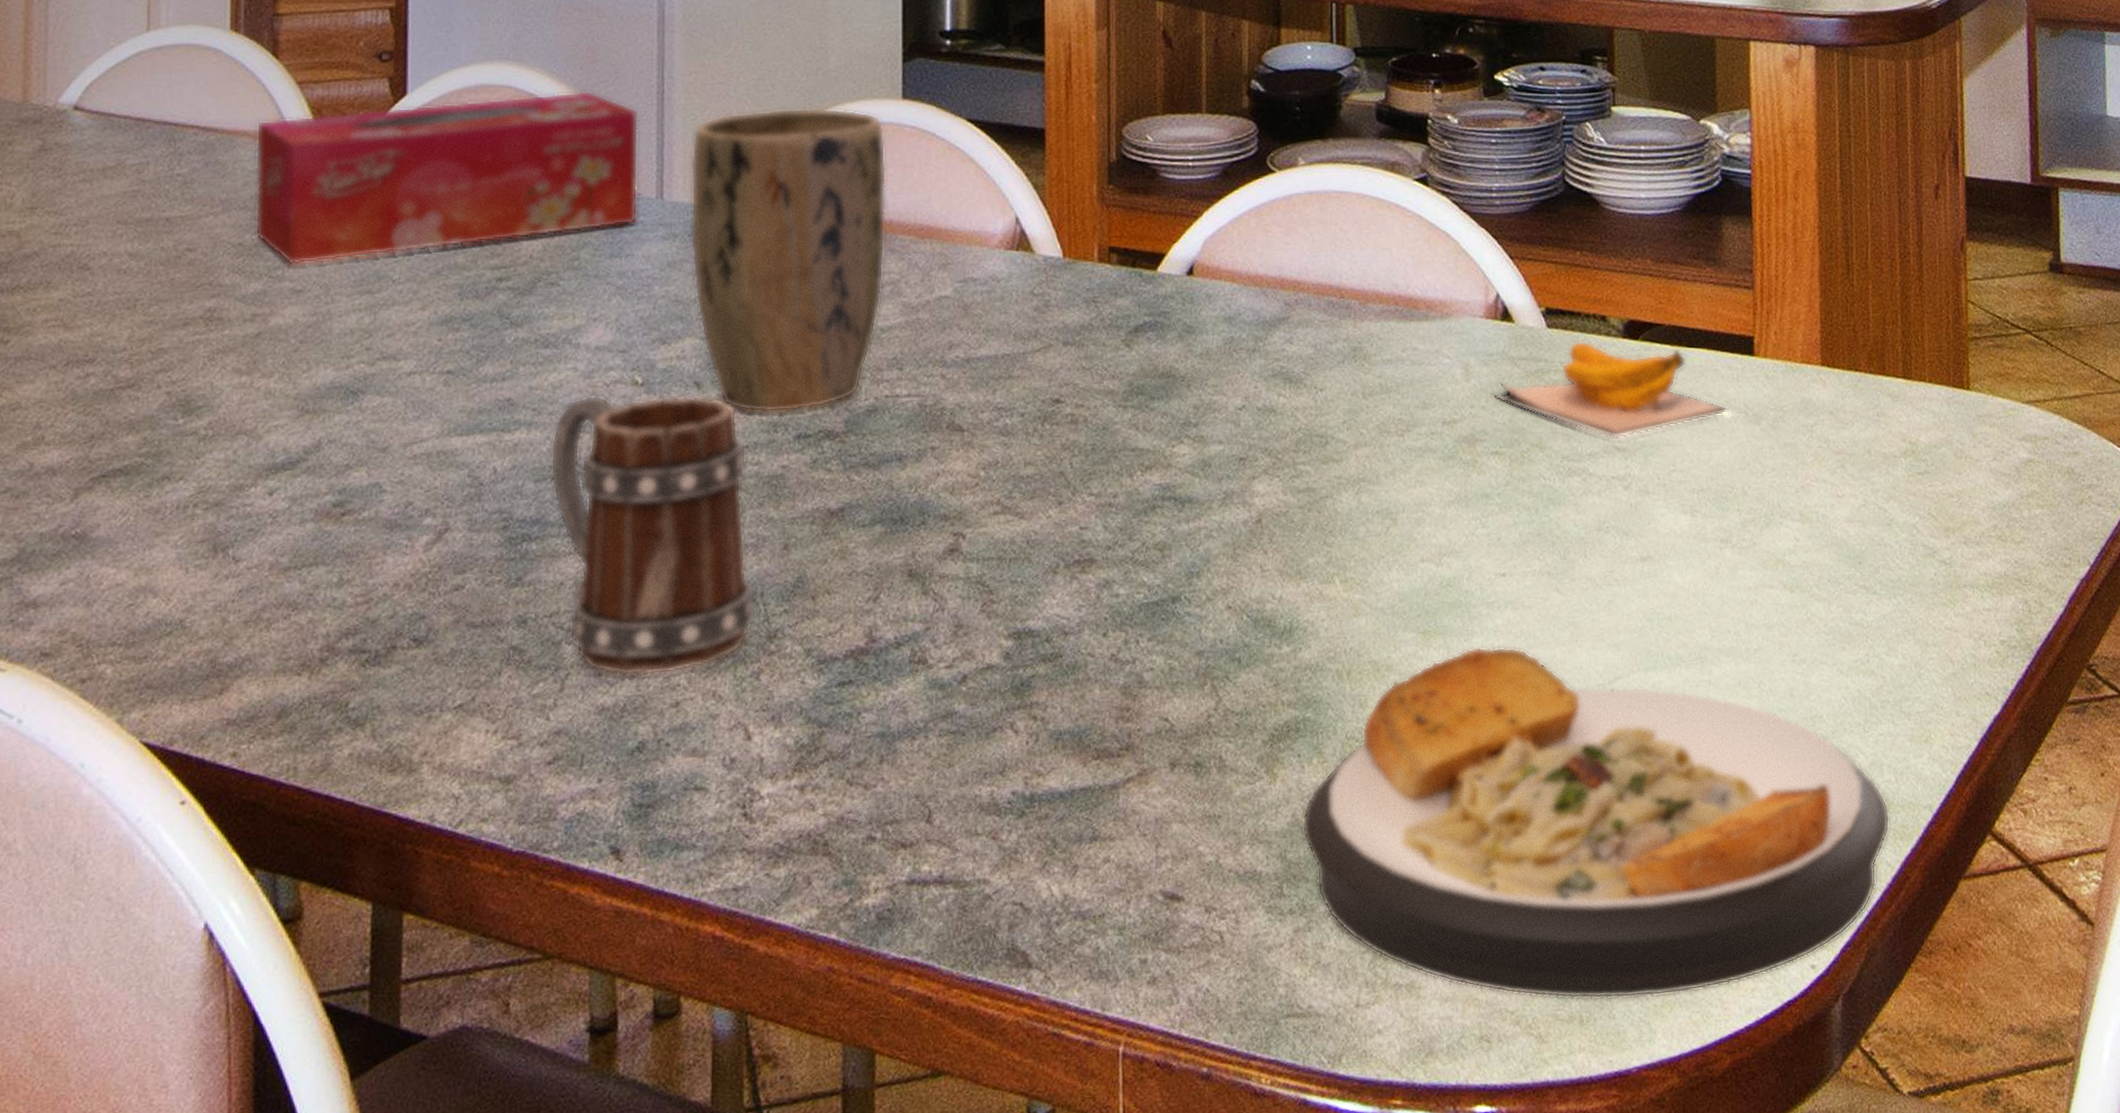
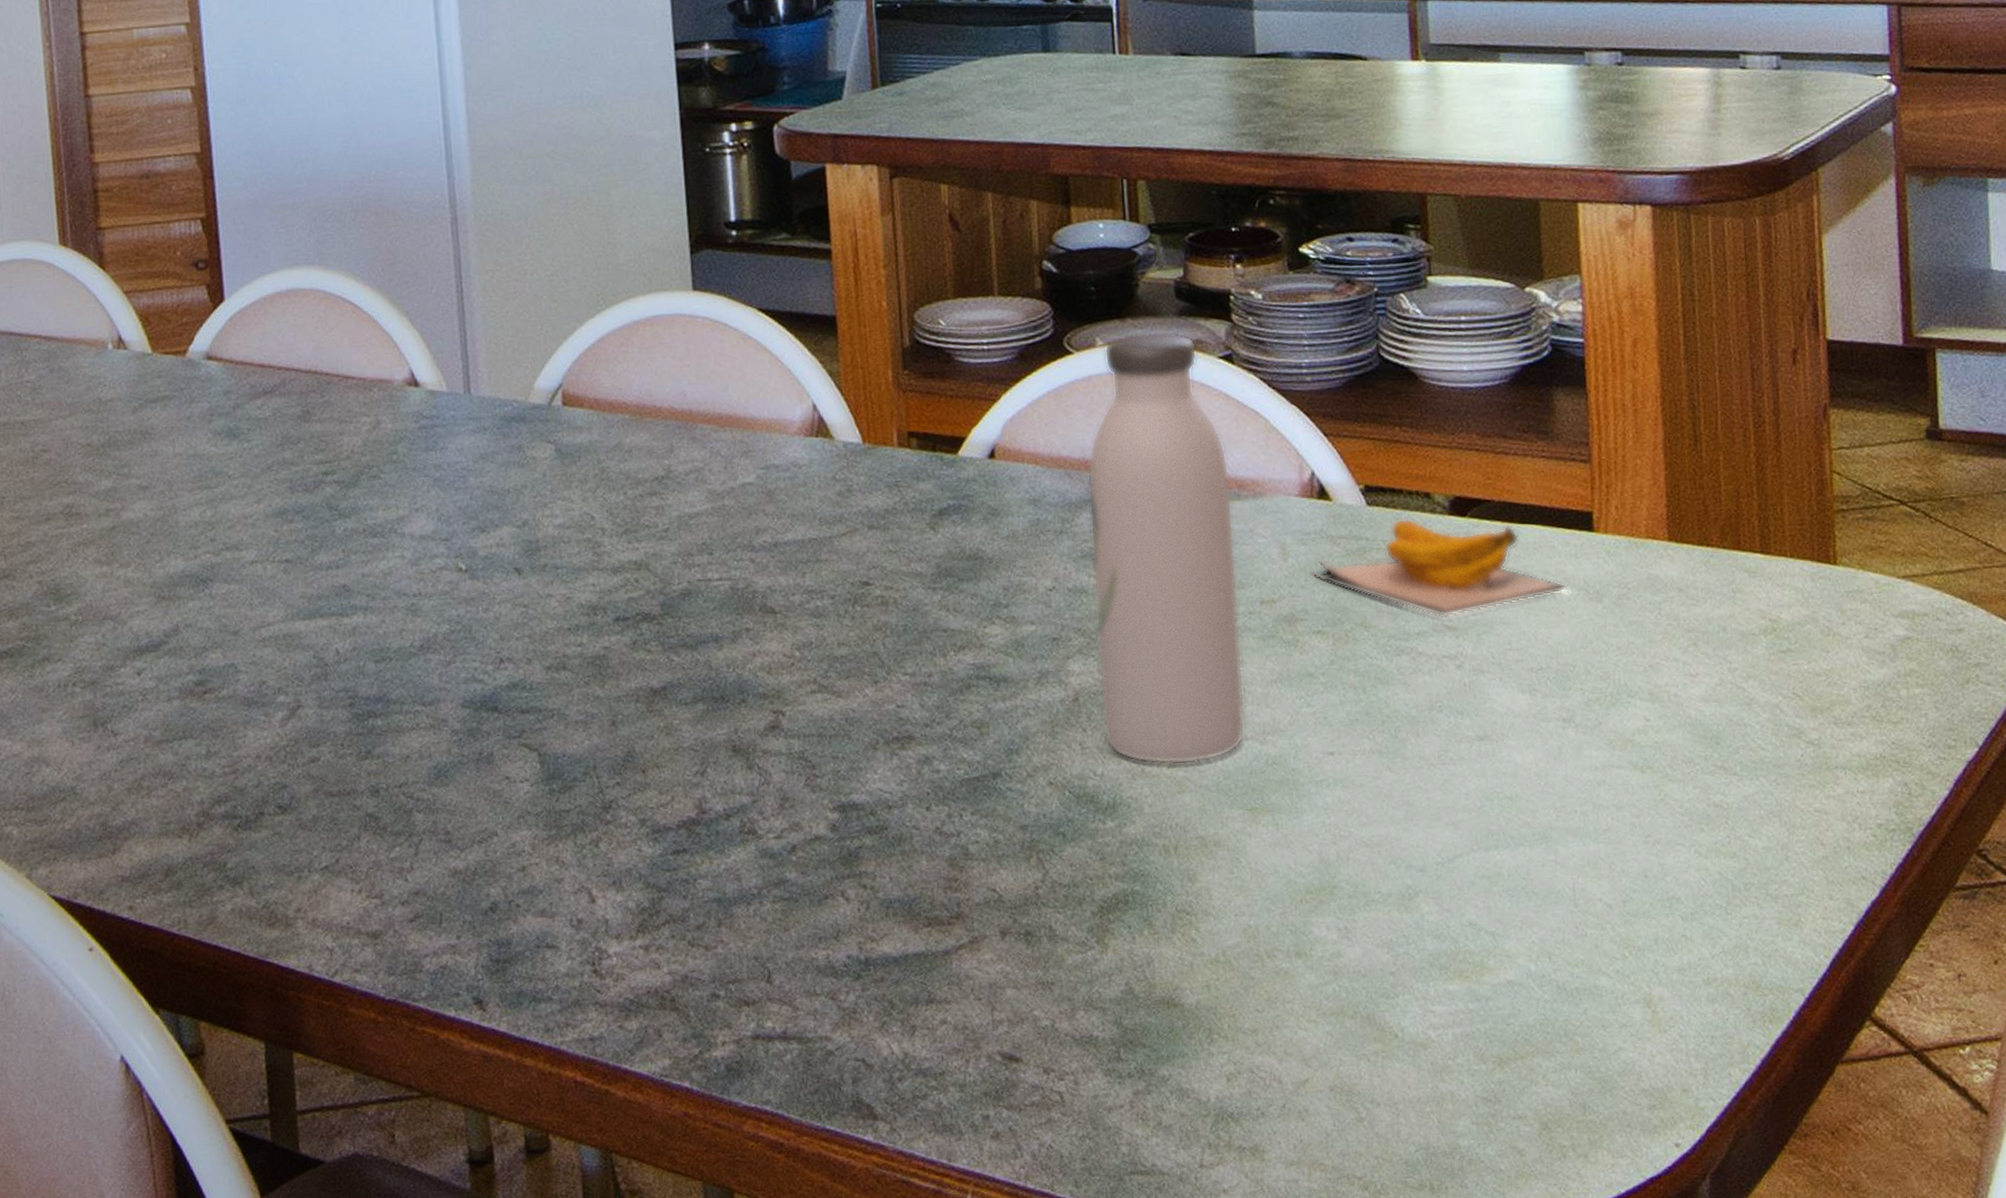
tissue box: present [254,90,639,266] -> none [91,291,449,464]
mug: present [550,395,757,676] -> none [386,580,592,842]
plant pot: present [689,107,887,413] -> none [493,301,688,597]
water bottle: none [1282,153,1423,587] -> present [1087,332,1246,765]
plate: present [1302,646,1890,999] -> none [1135,823,1758,1169]

